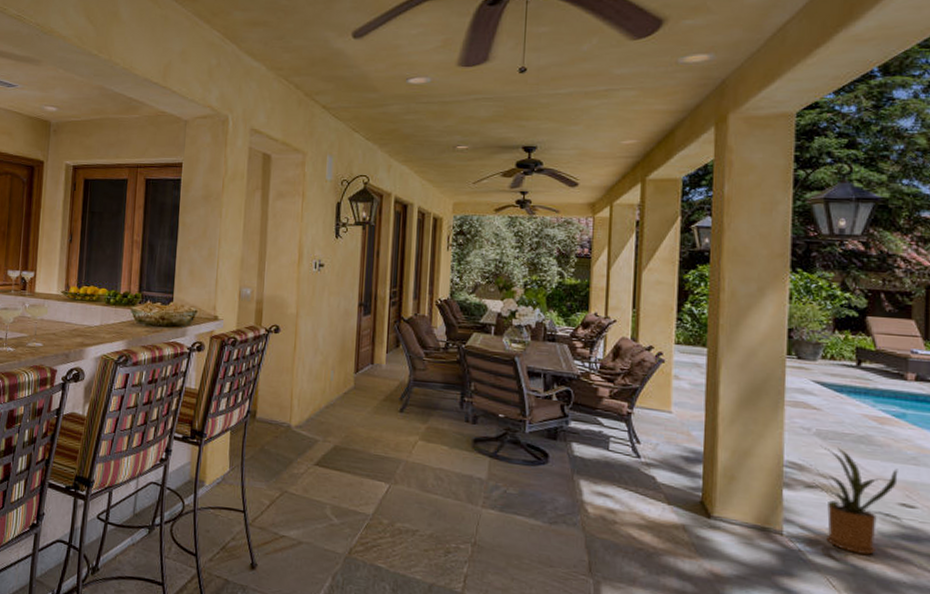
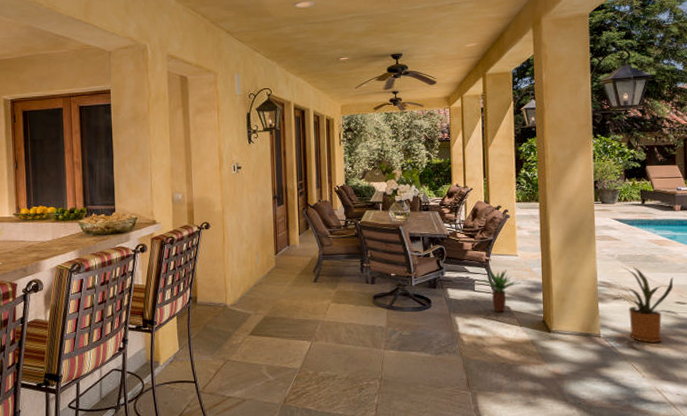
potted plant: none [618,423,674,483] -> present [481,268,521,313]

